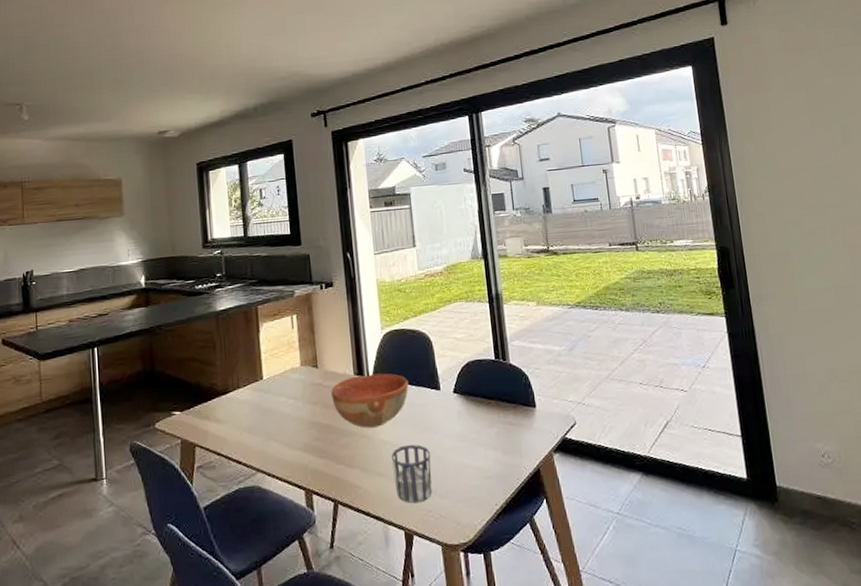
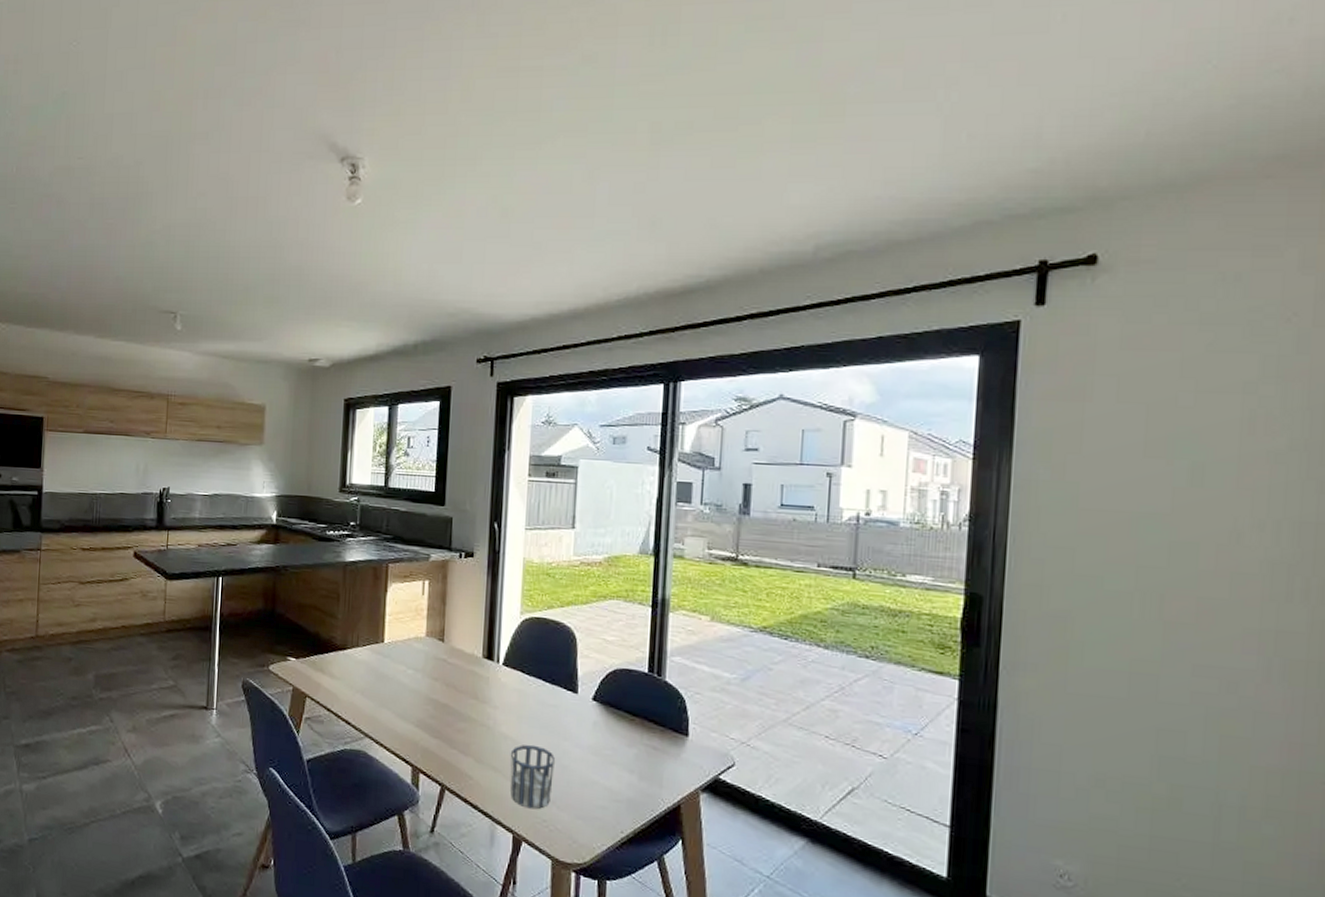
bowl: present [331,373,409,428] -> none [454,658,543,719]

